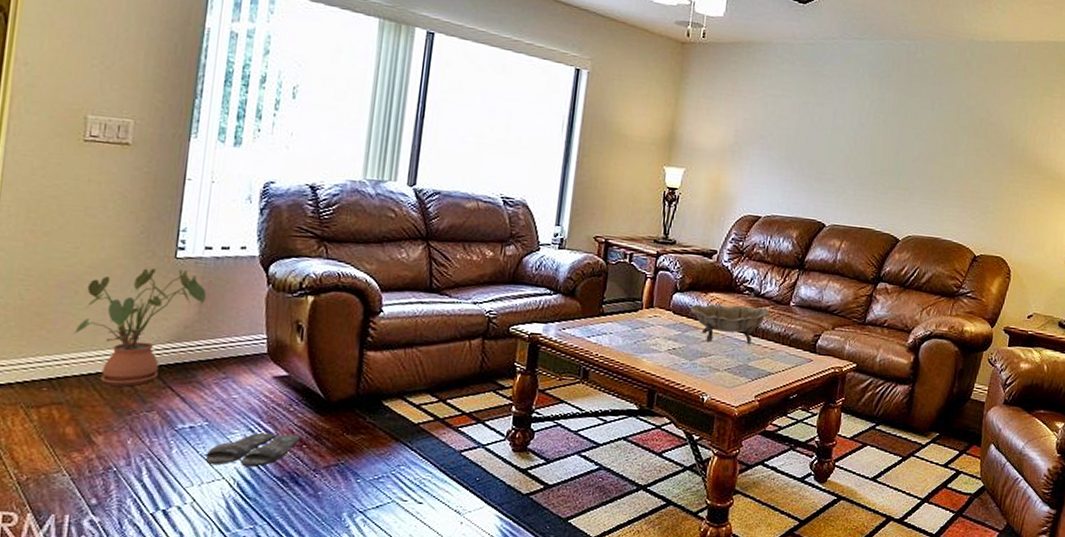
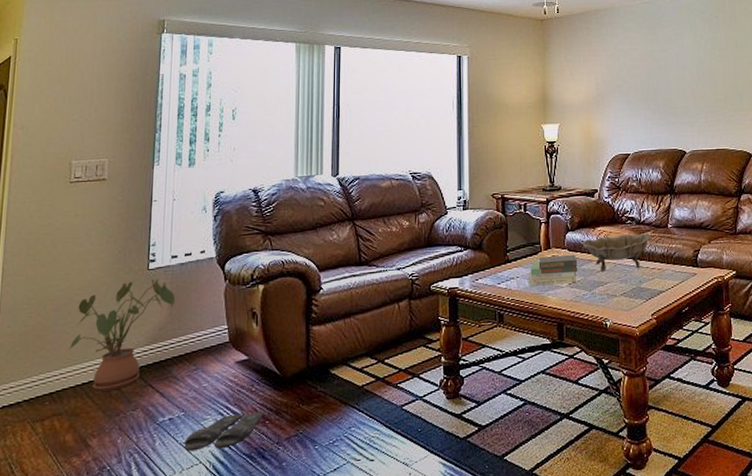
books: none [623,315,682,350] -> present [529,254,578,286]

